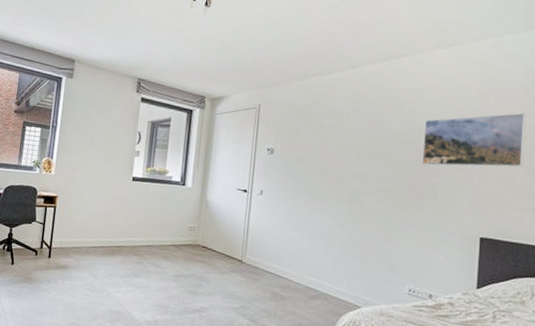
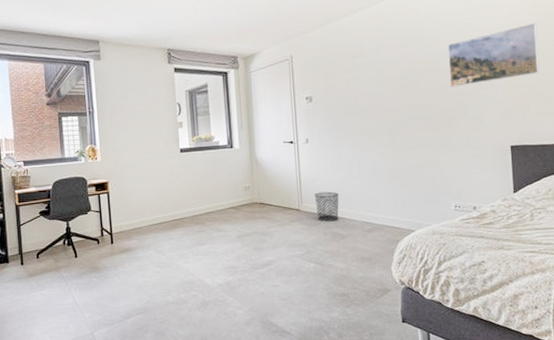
waste bin: none [259,246,286,281] -> present [314,191,339,222]

